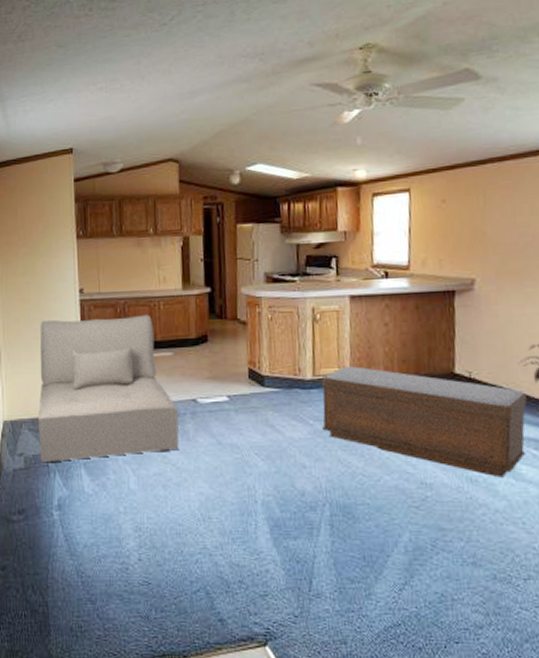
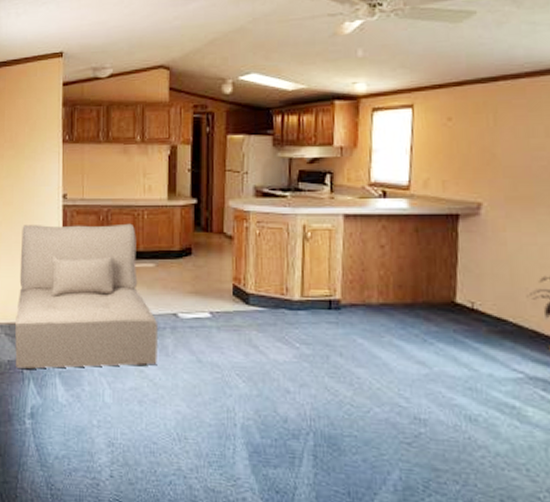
bench: present [321,366,527,478] -> none [309,289,536,419]

